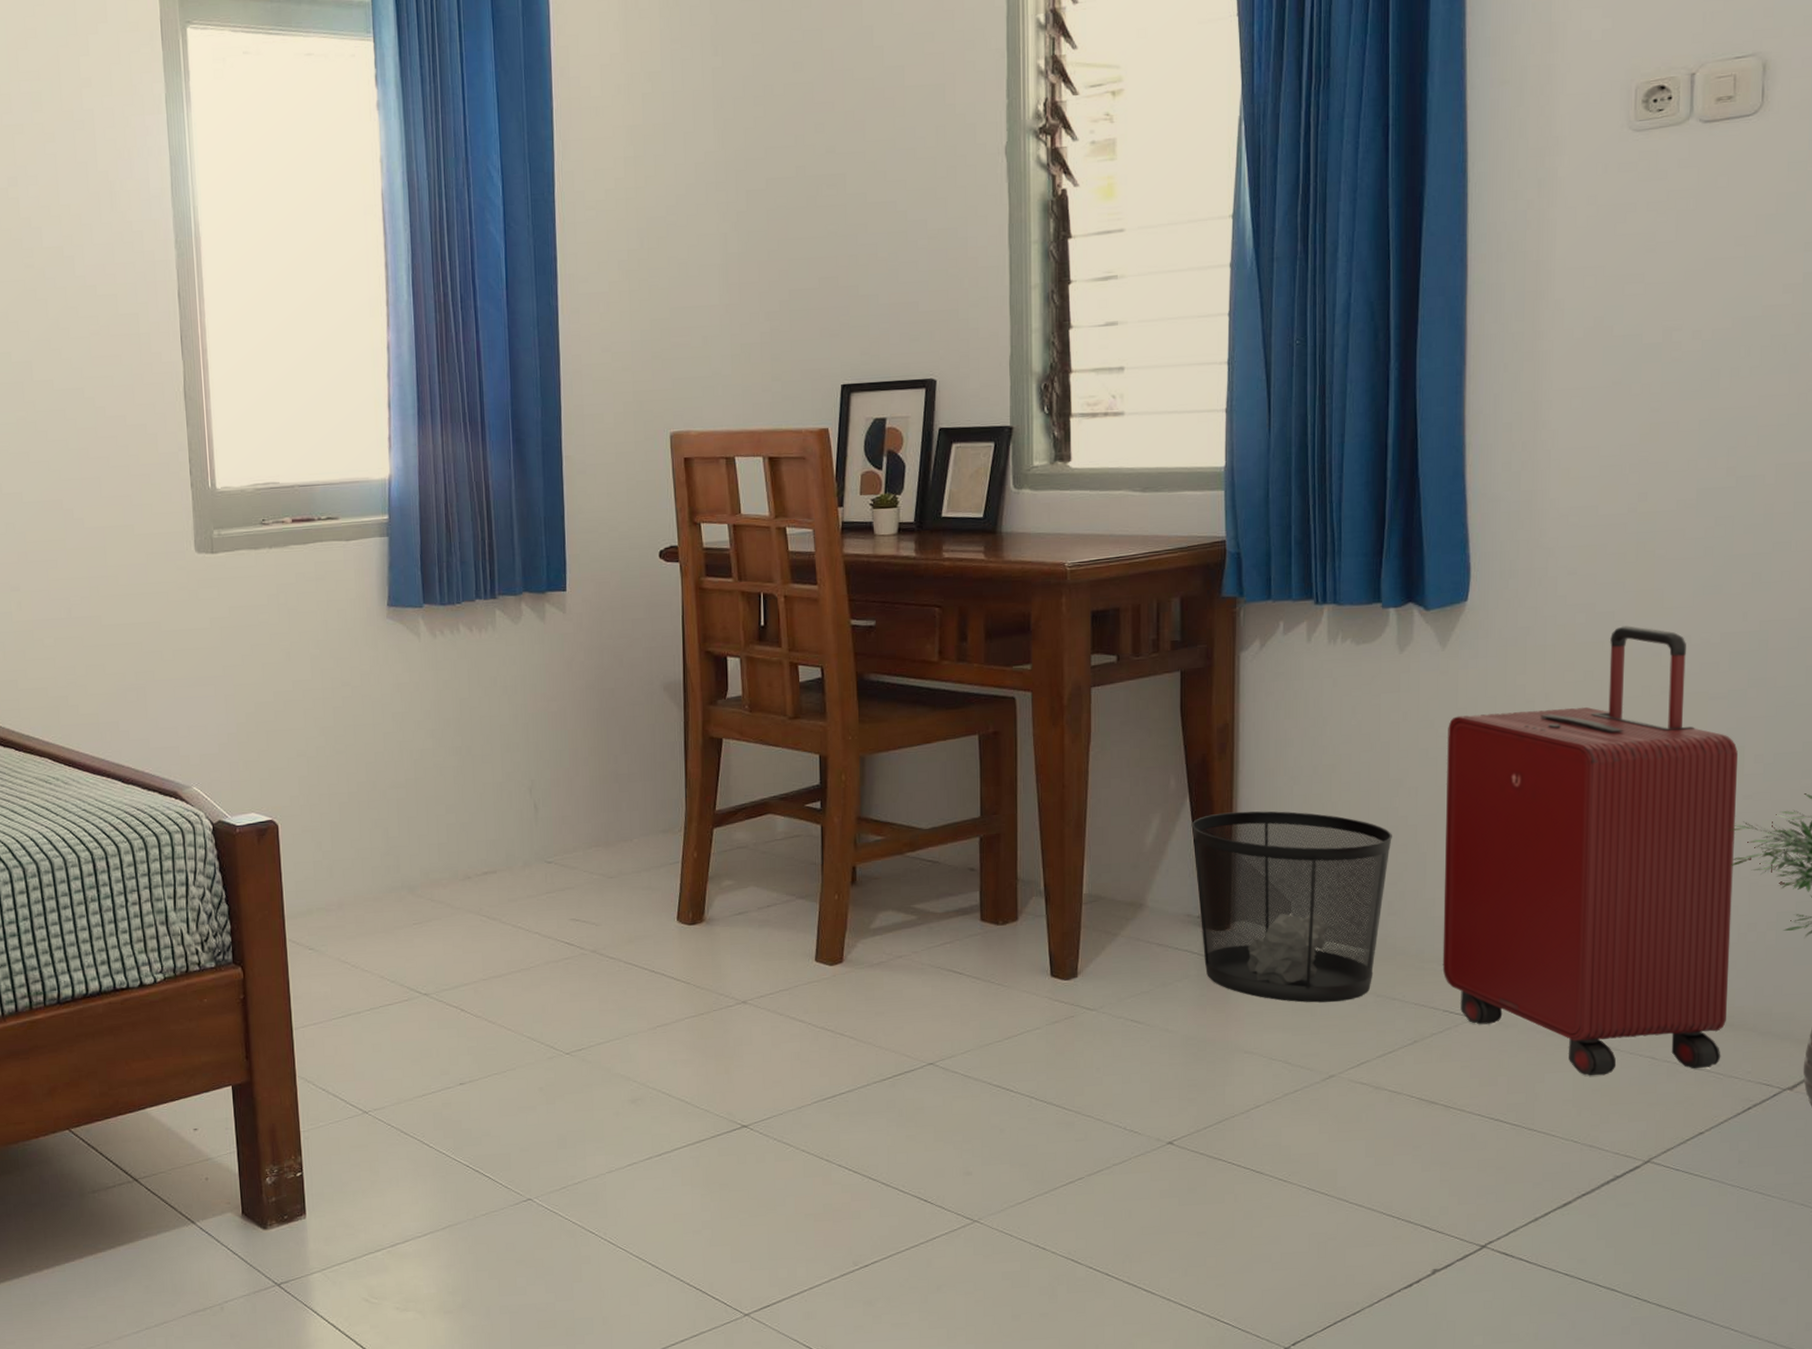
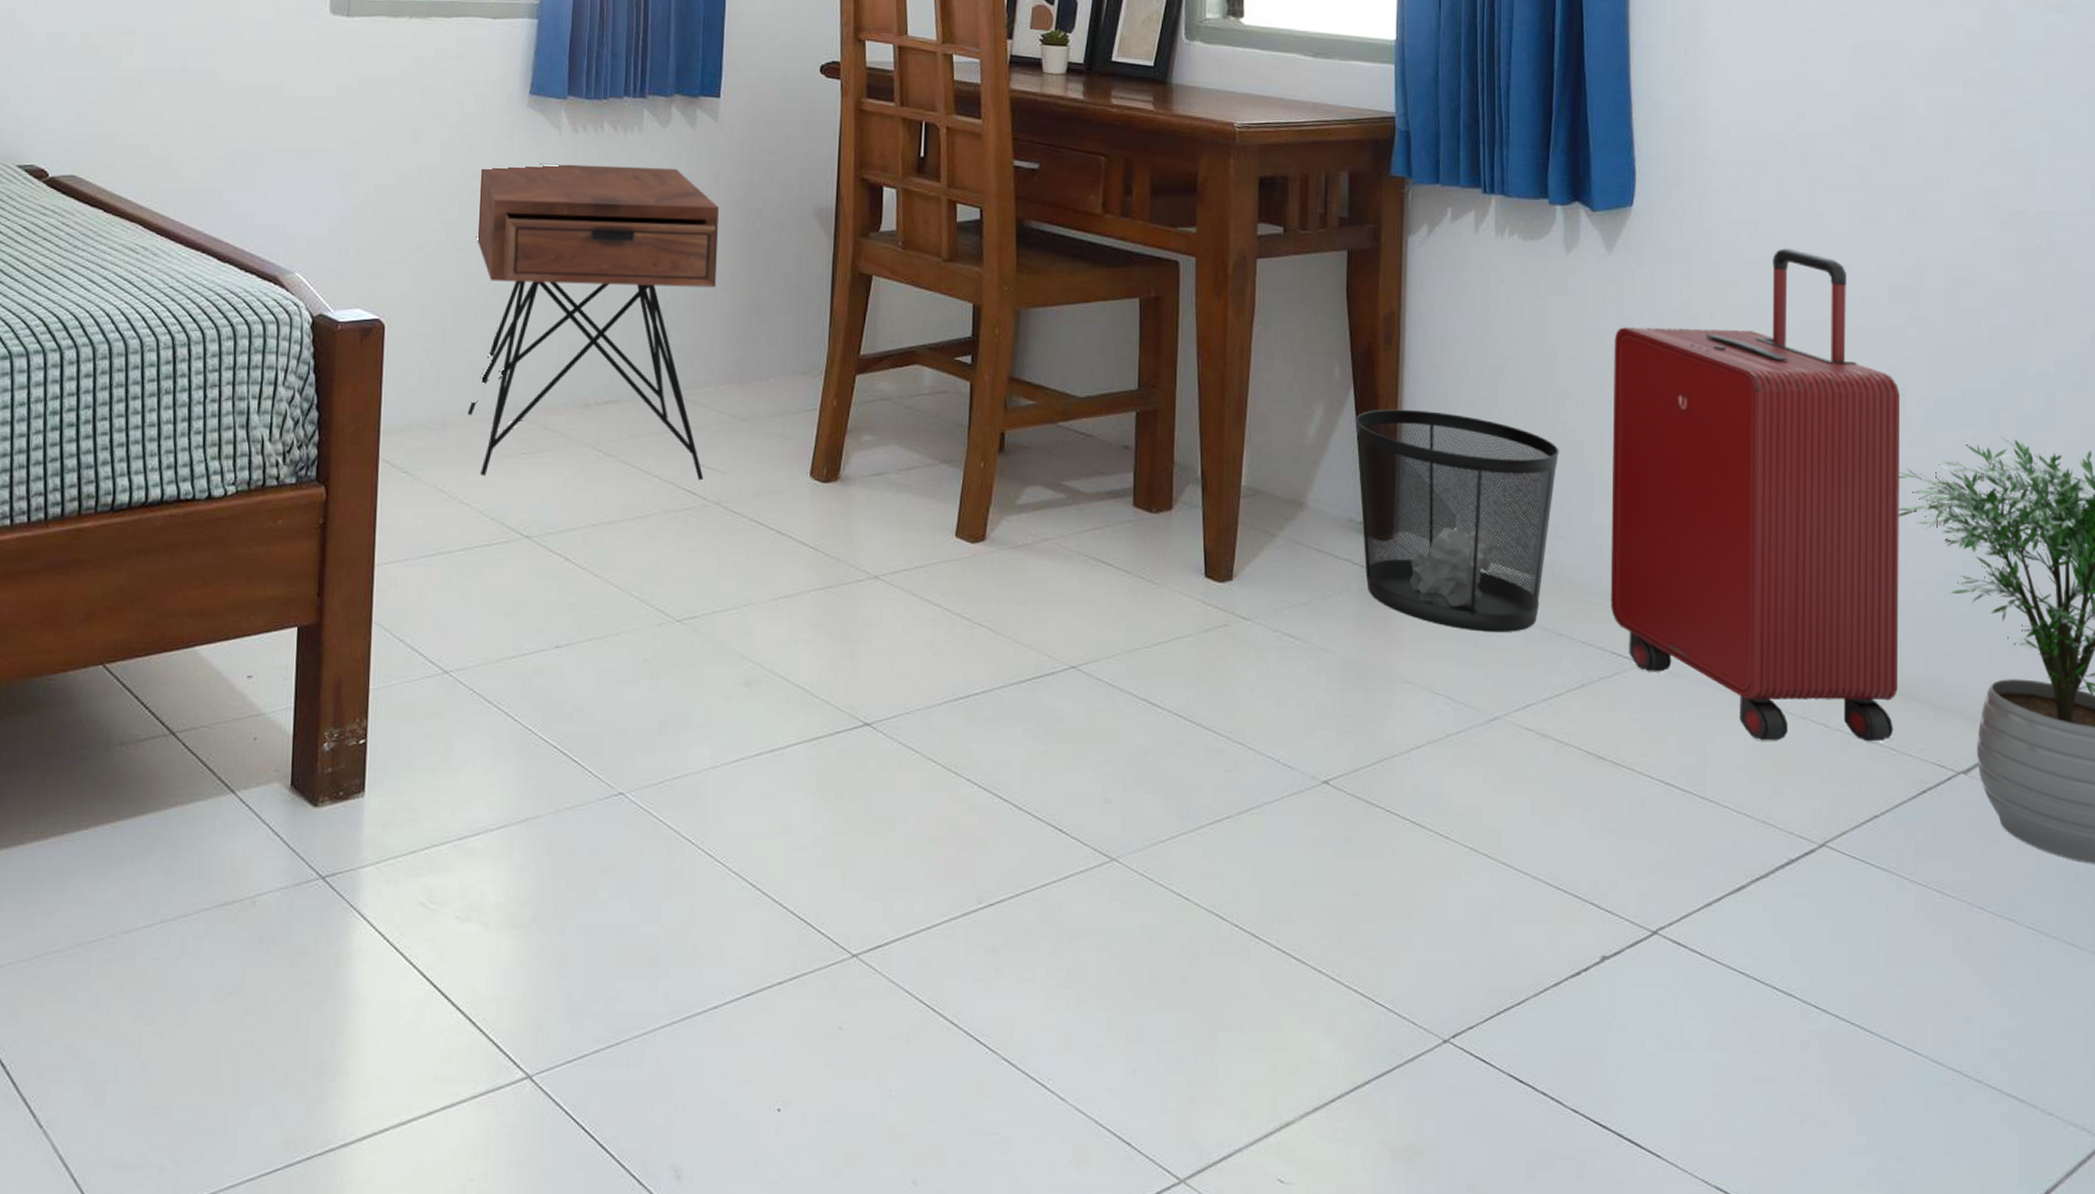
nightstand: none [351,660,580,947] -> present [467,163,719,481]

